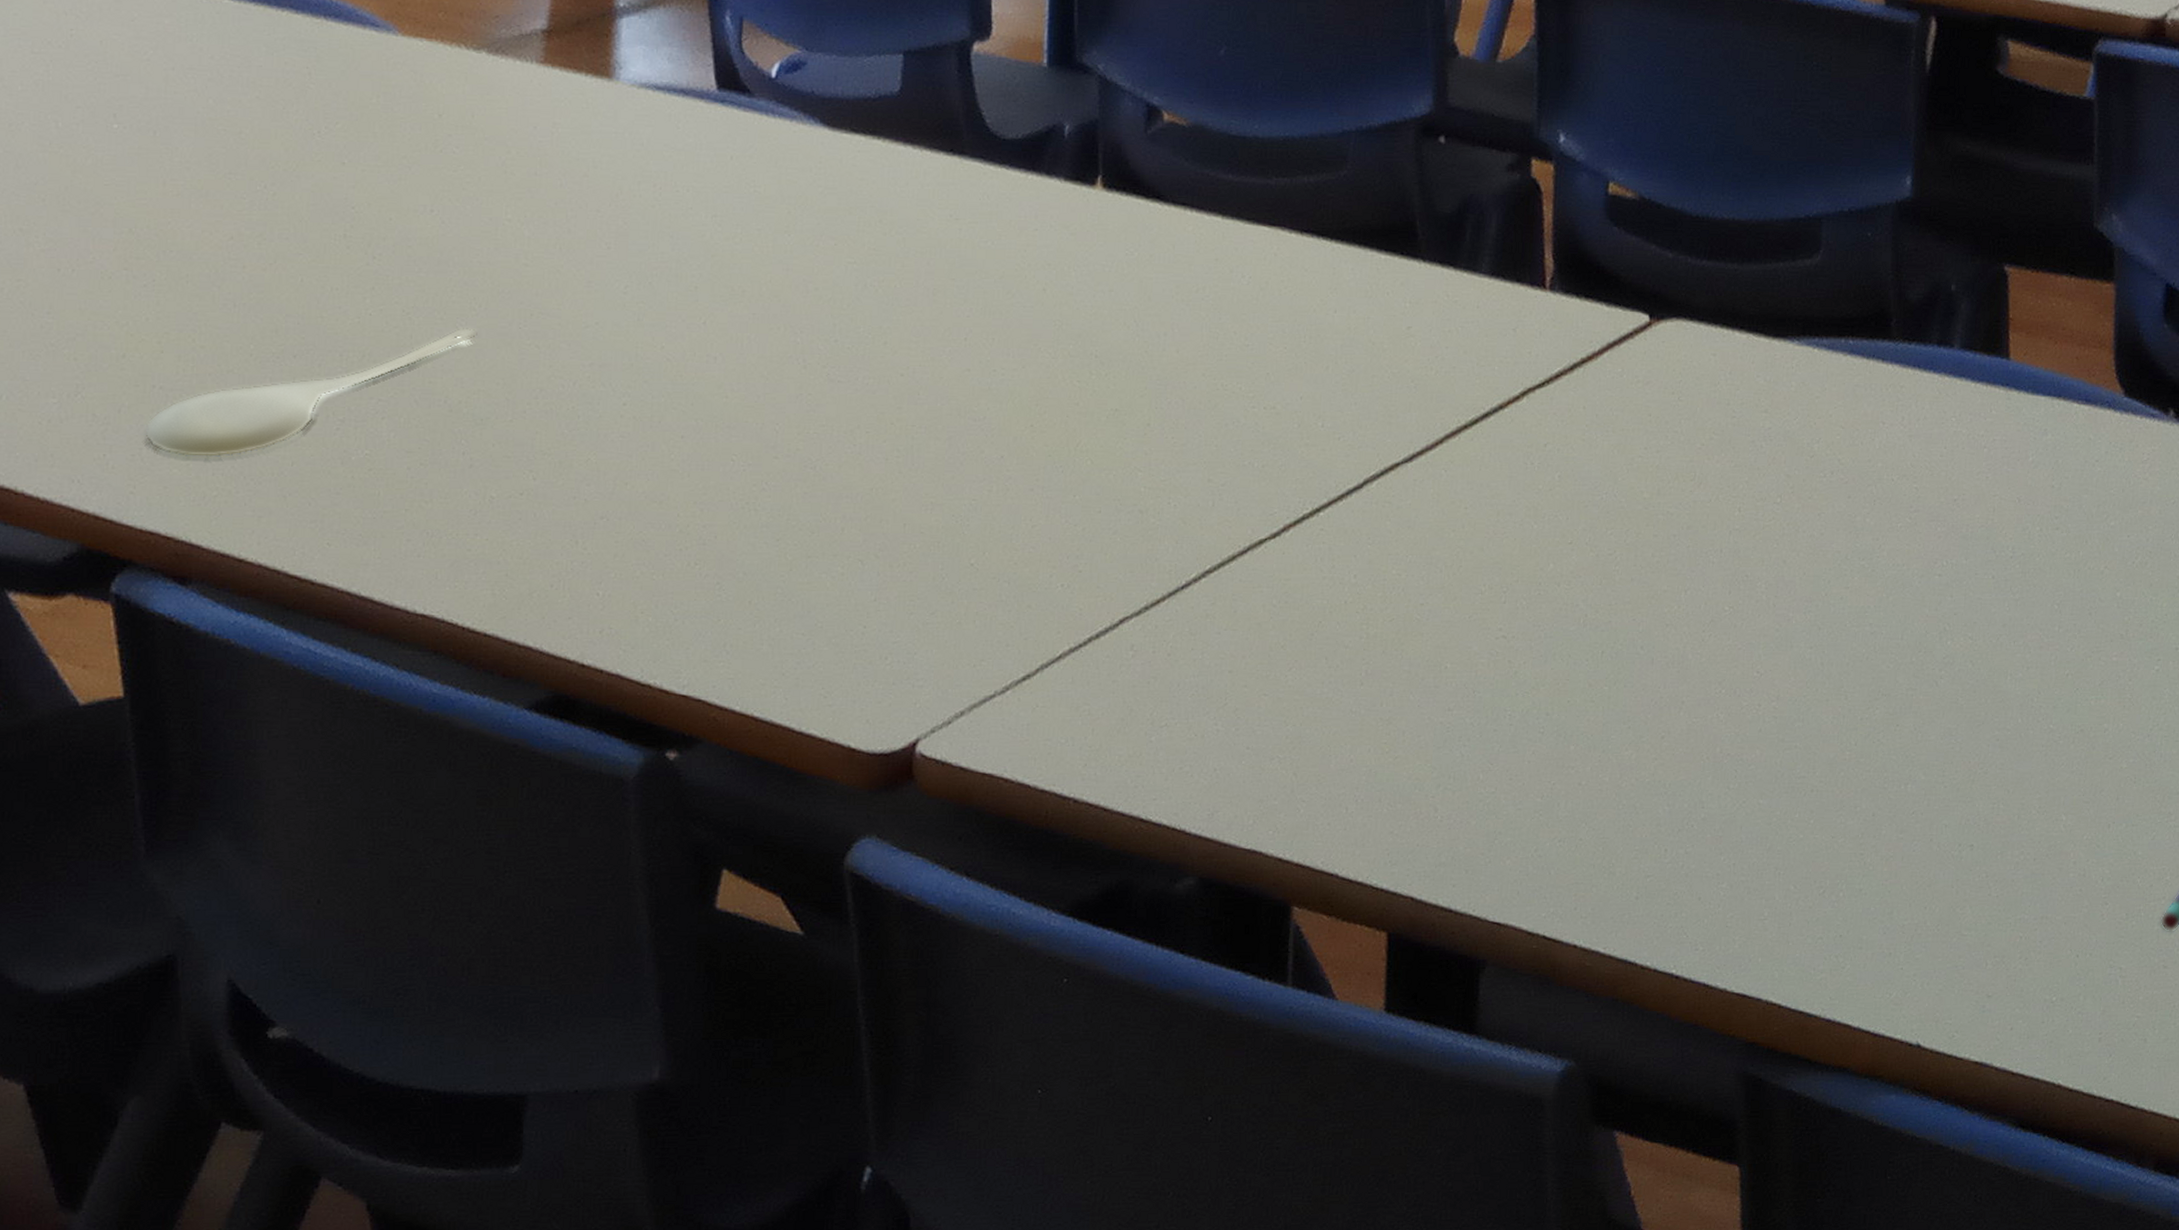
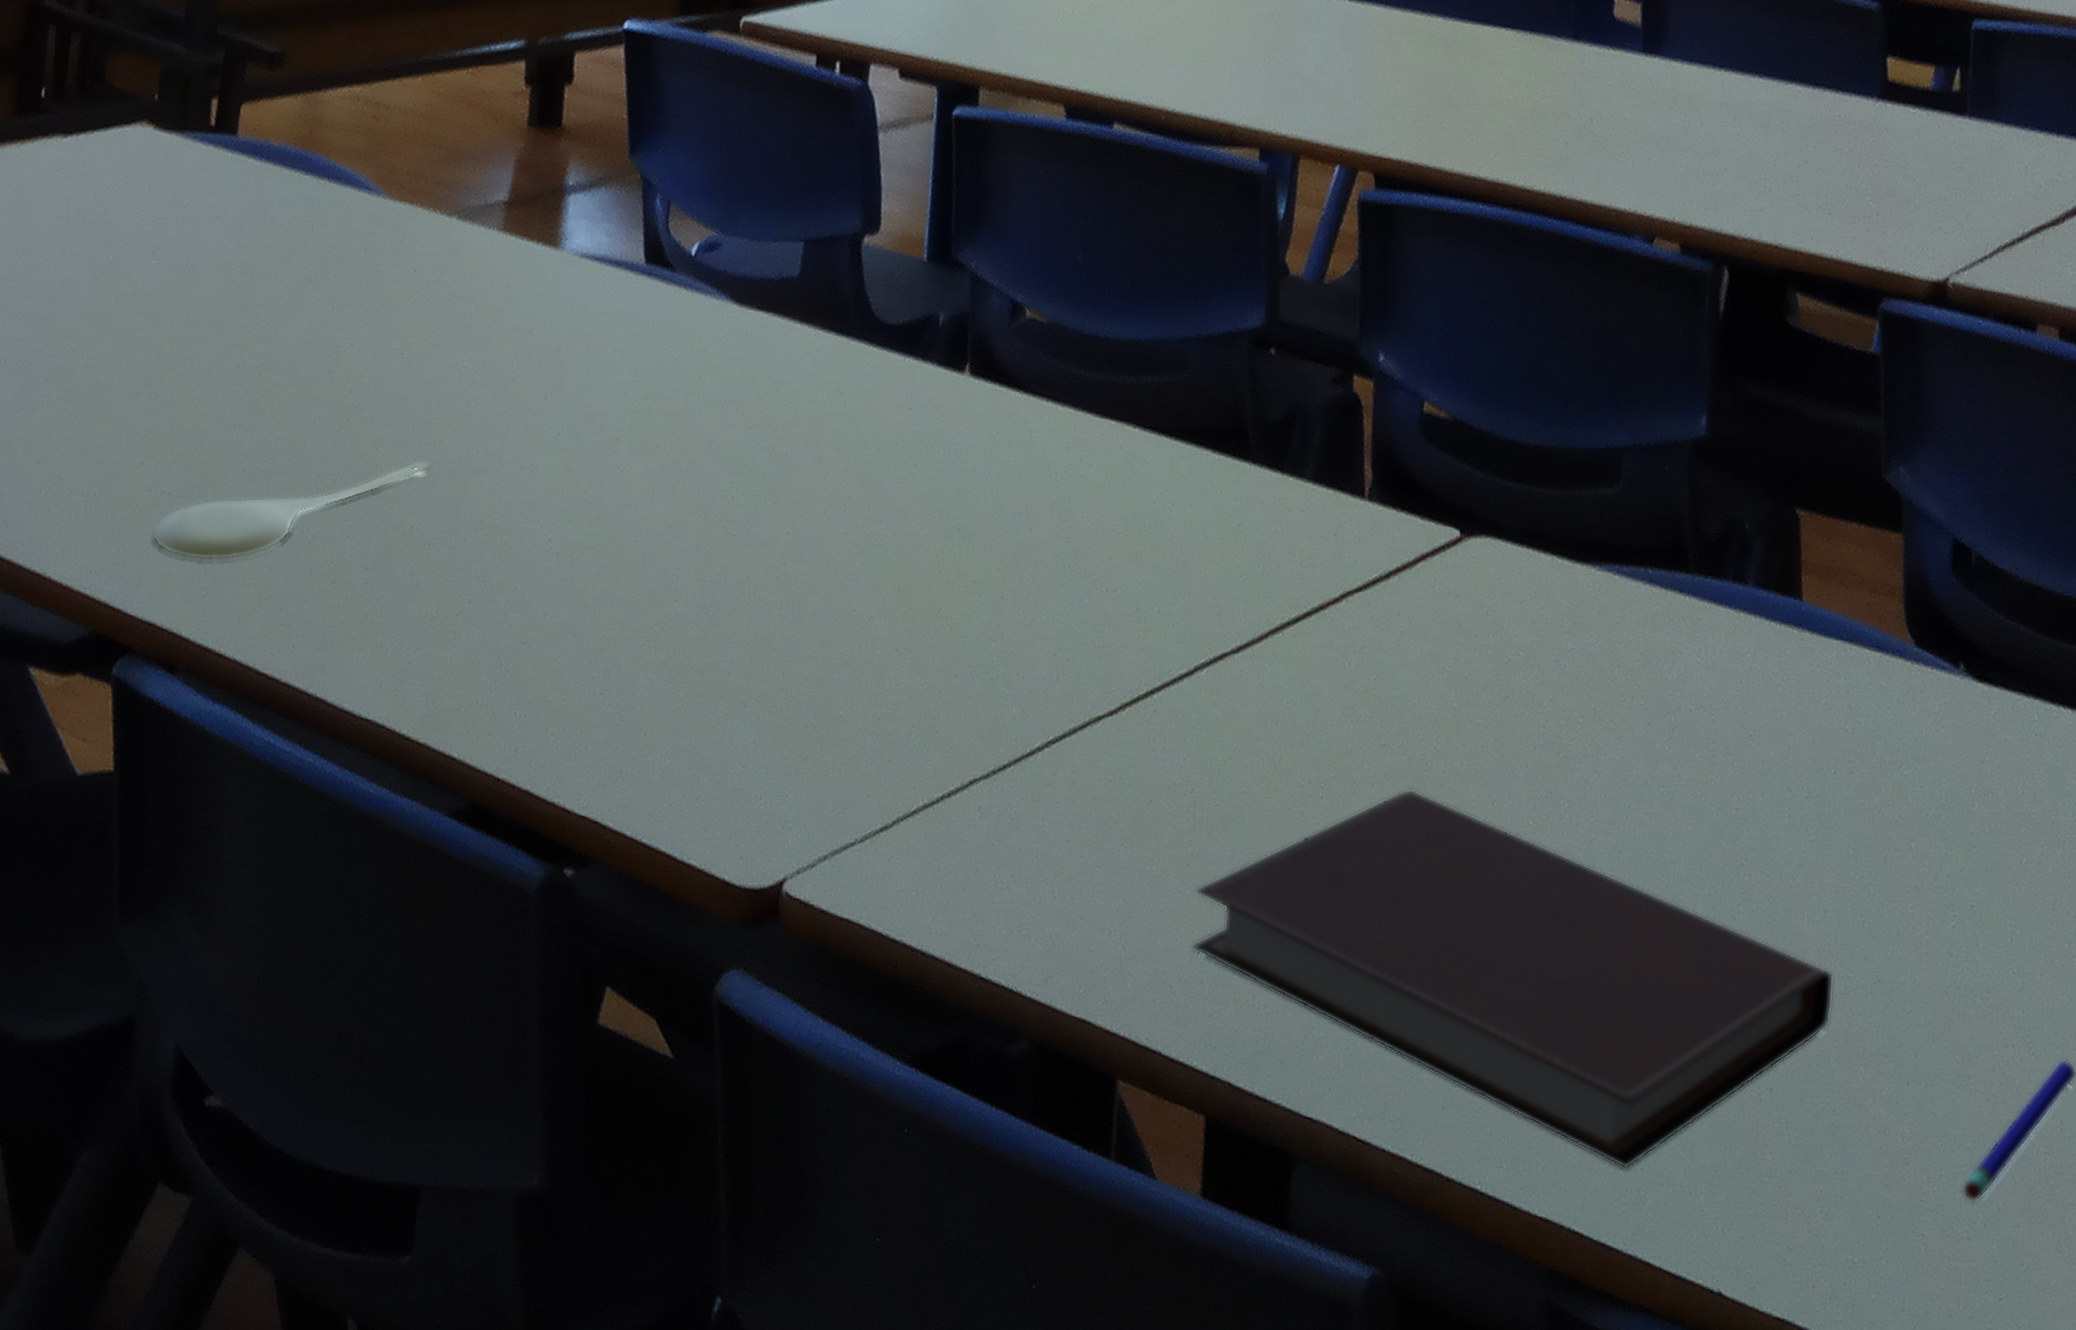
notebook: none [1368,585,2037,939] -> present [1192,789,1834,1170]

